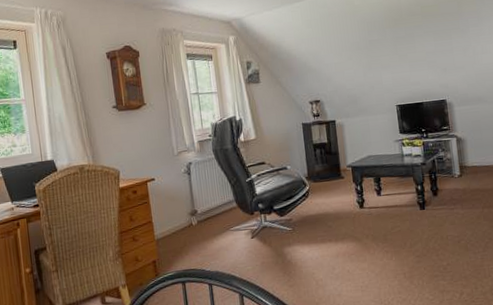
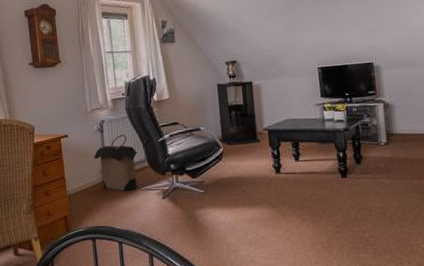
laundry hamper: none [181,175,226,233] -> present [93,134,138,191]

